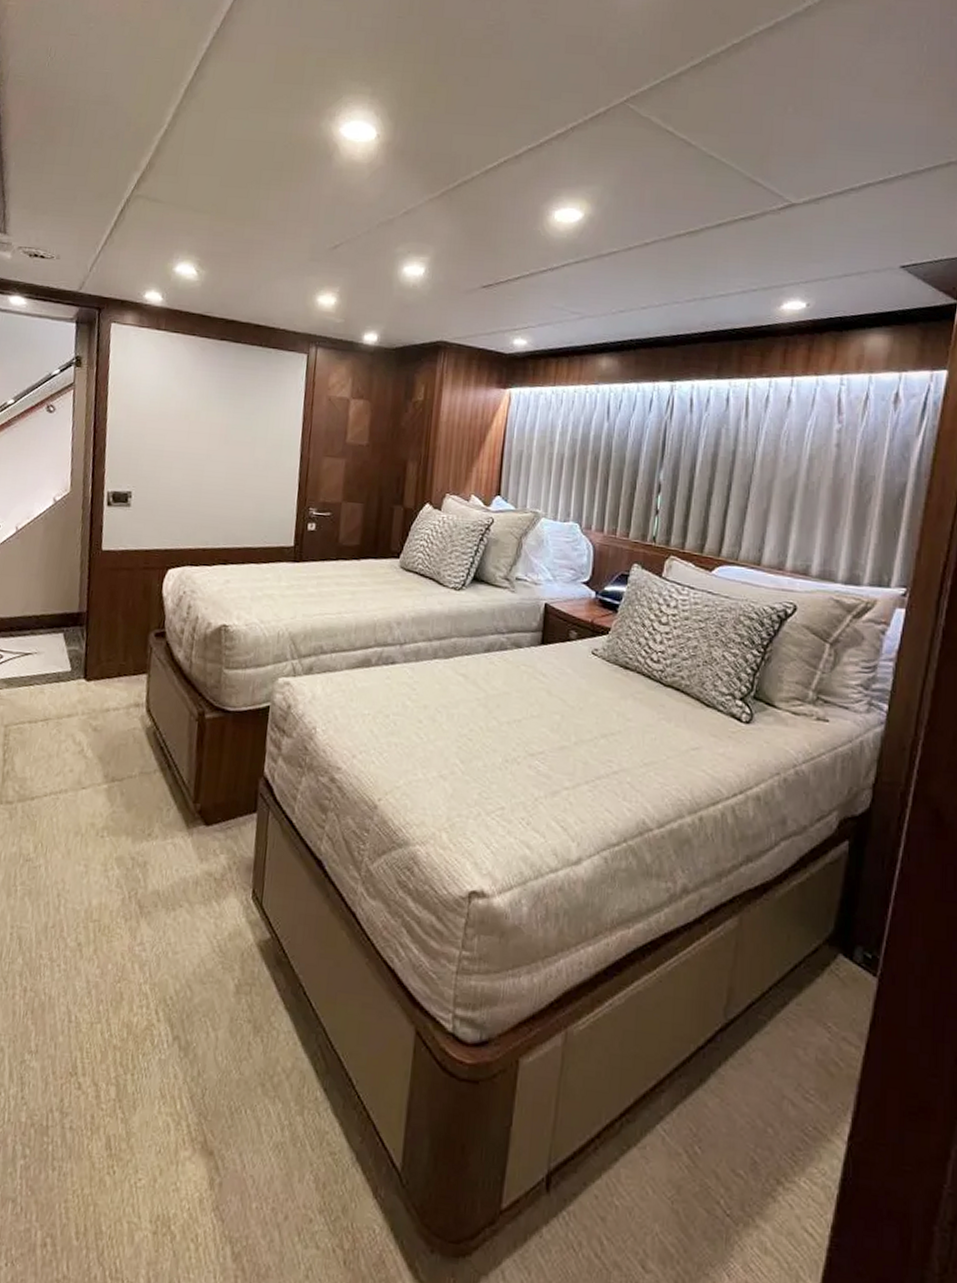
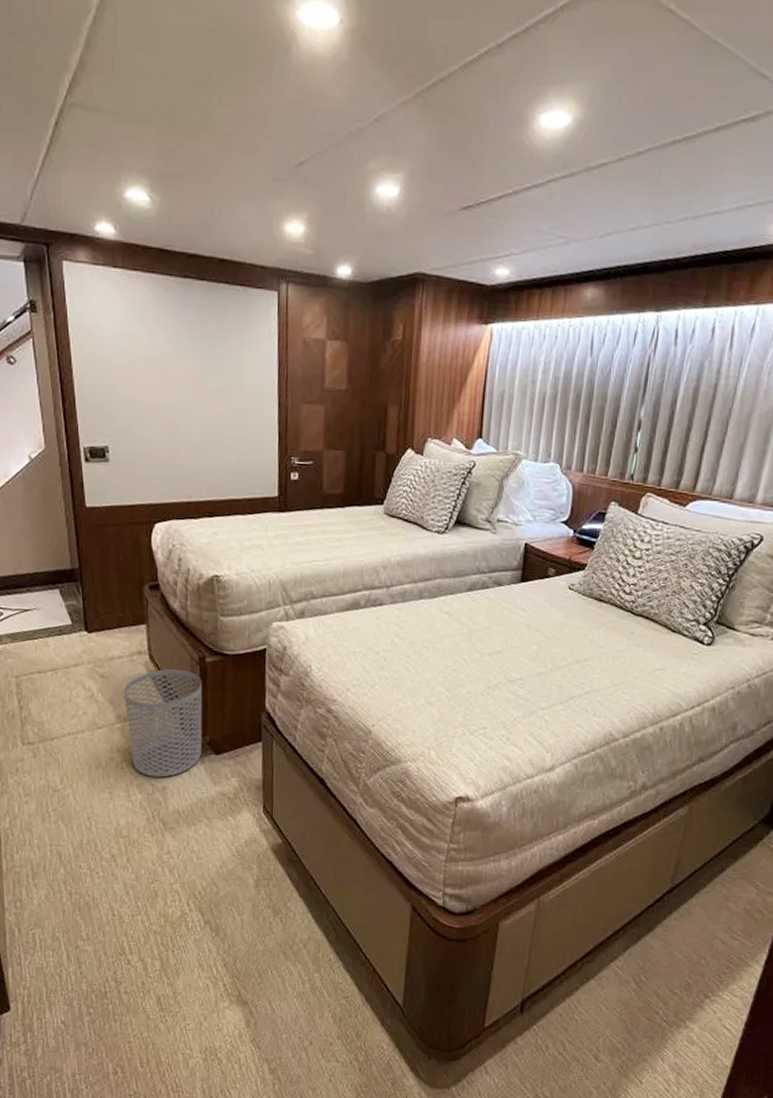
waste bin: none [114,724,199,850] -> present [124,669,203,778]

